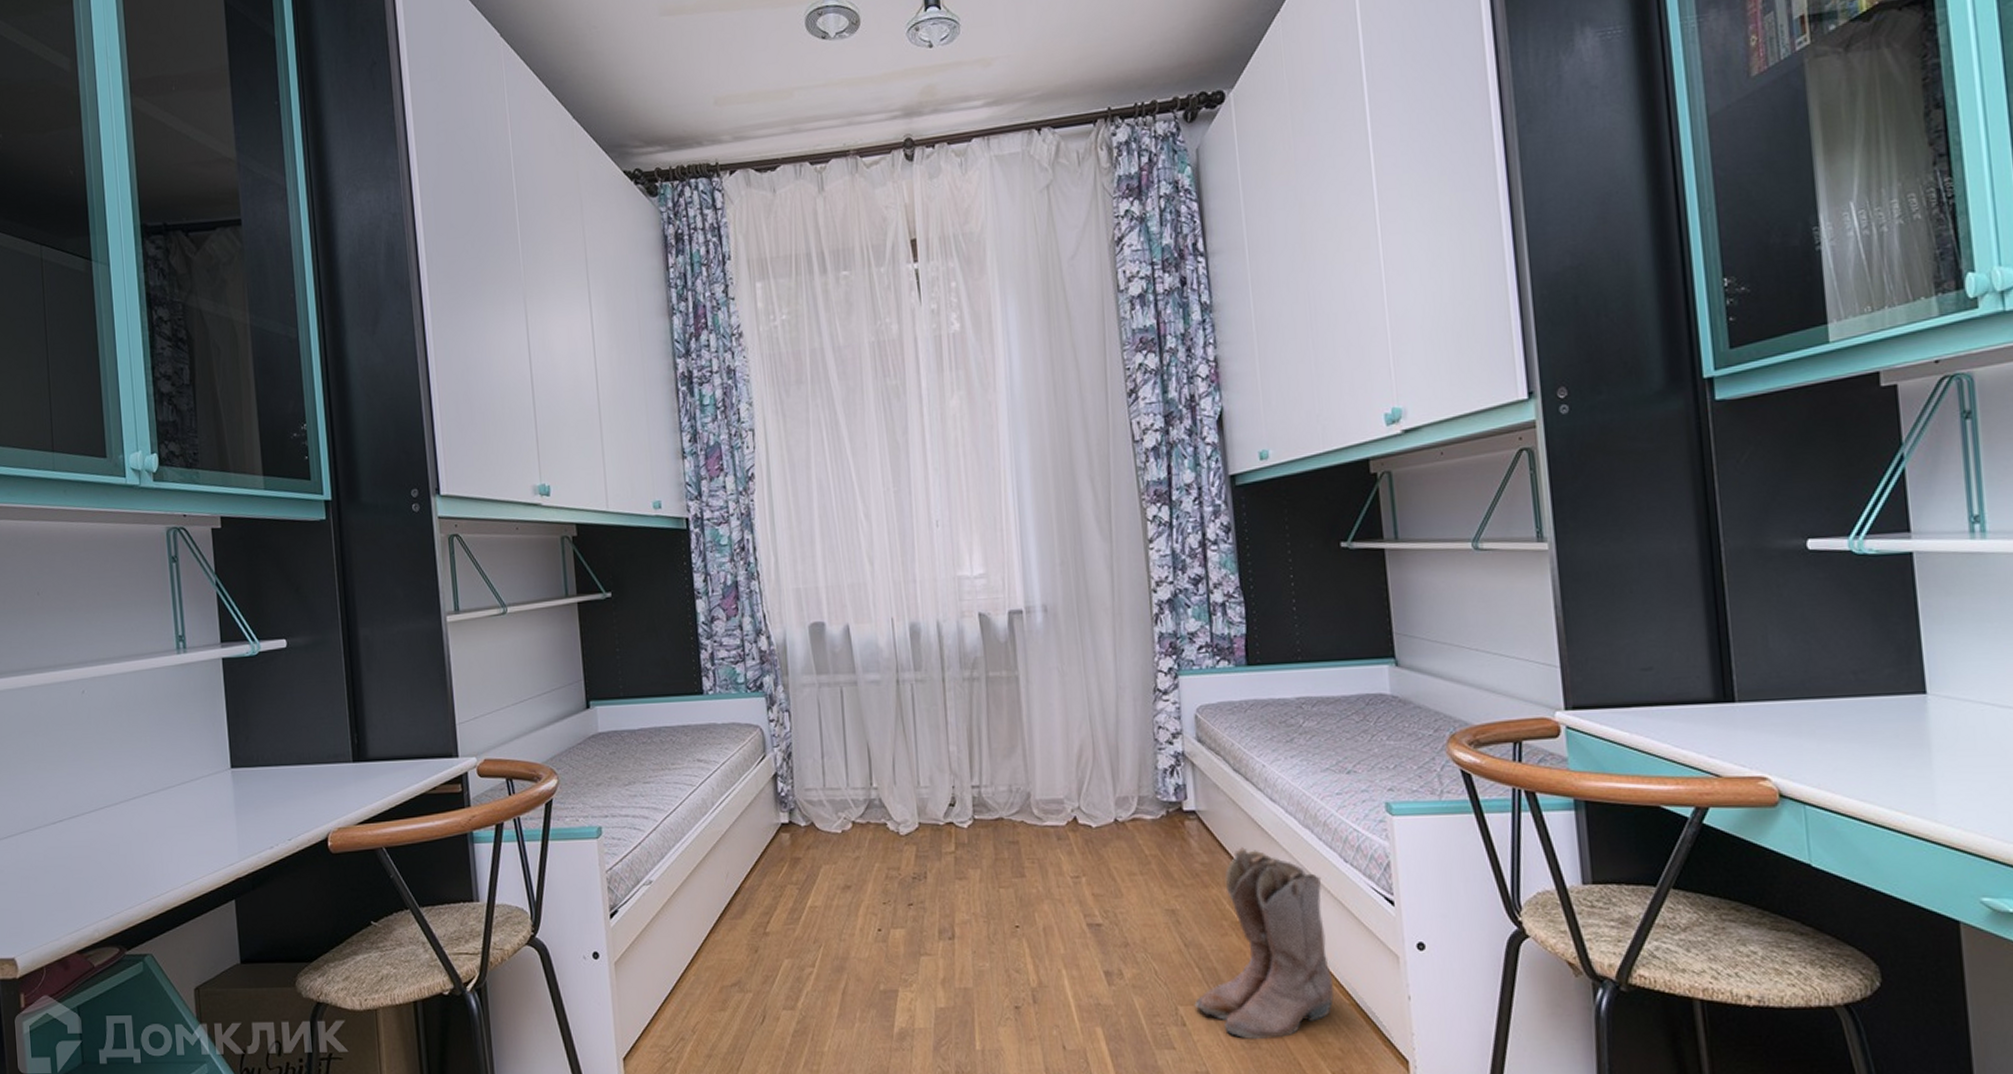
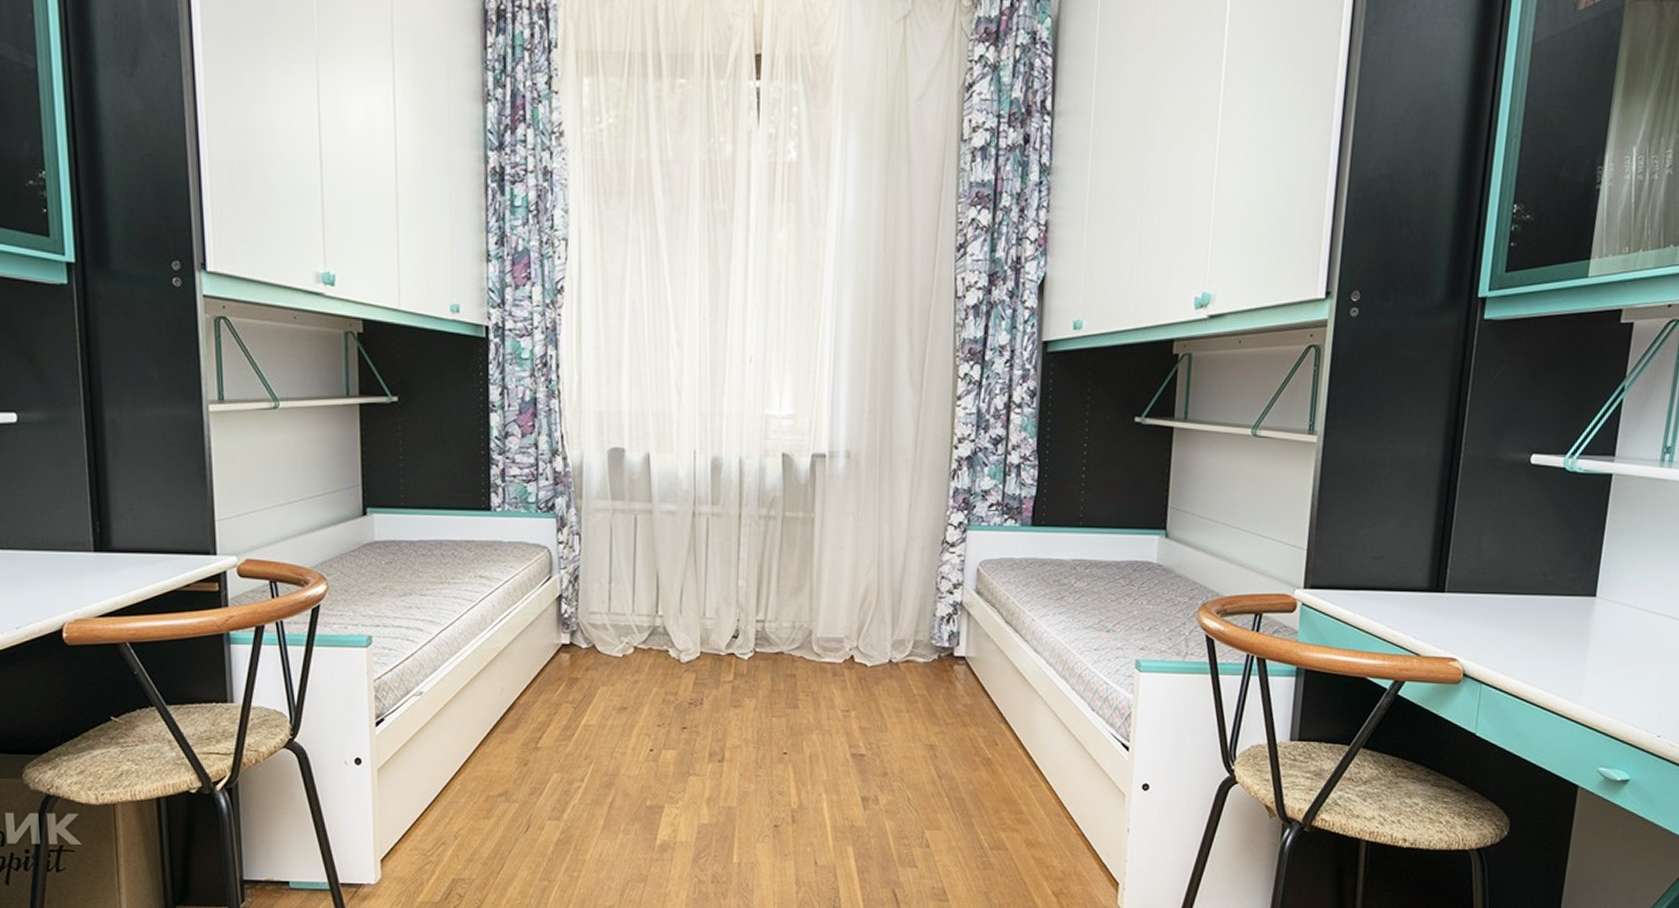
boots: present [1194,847,1335,1040] -> none [939,692,1069,862]

